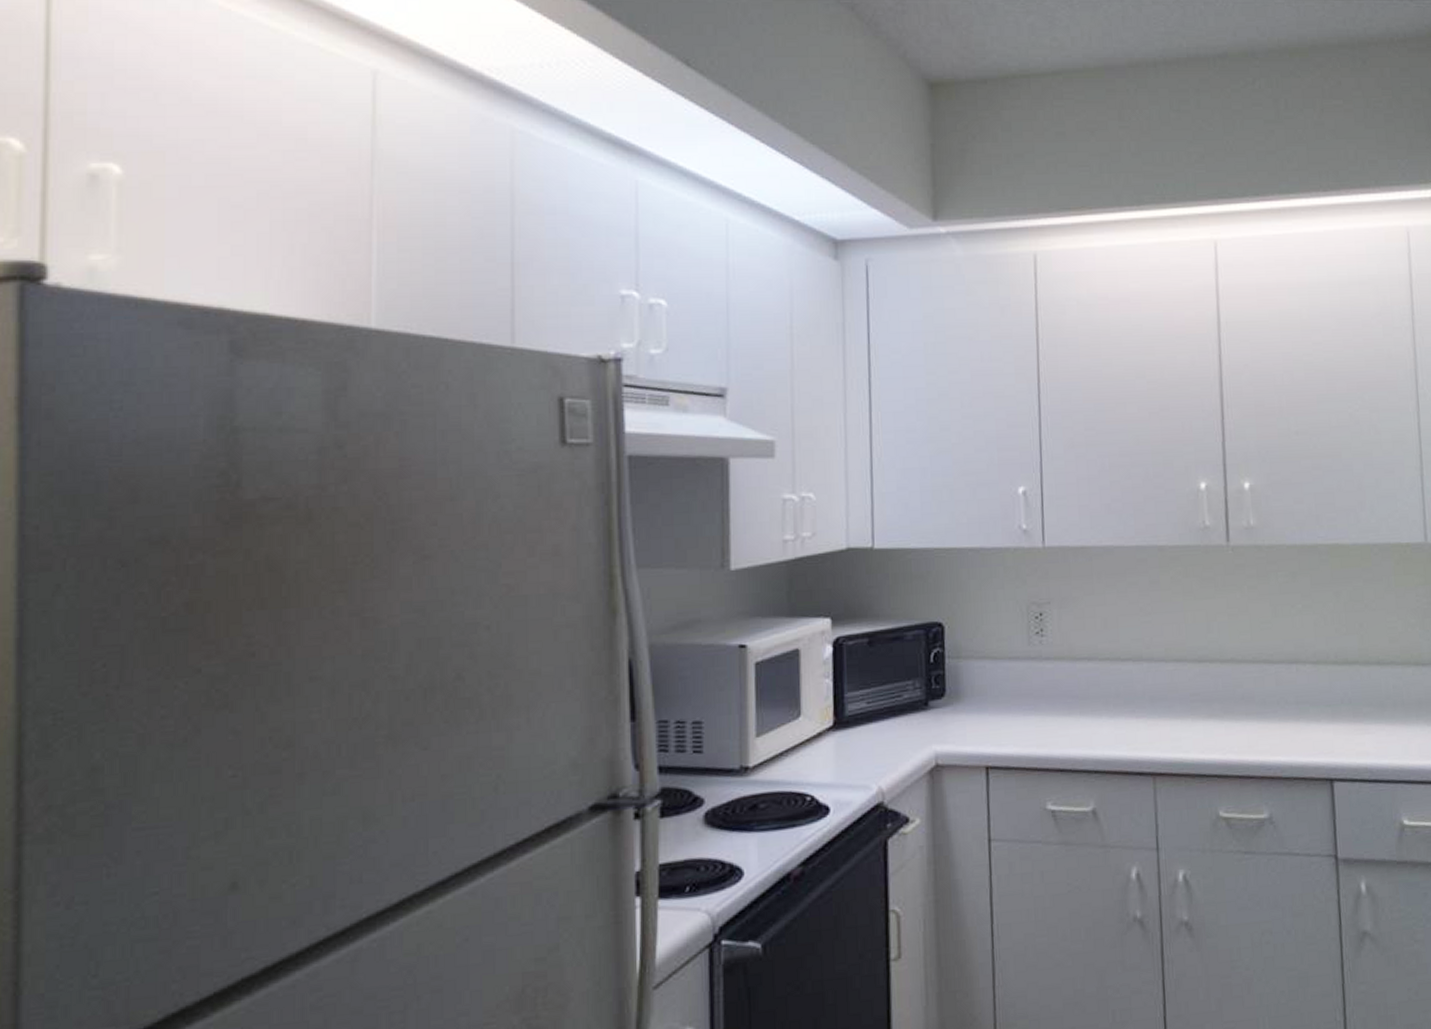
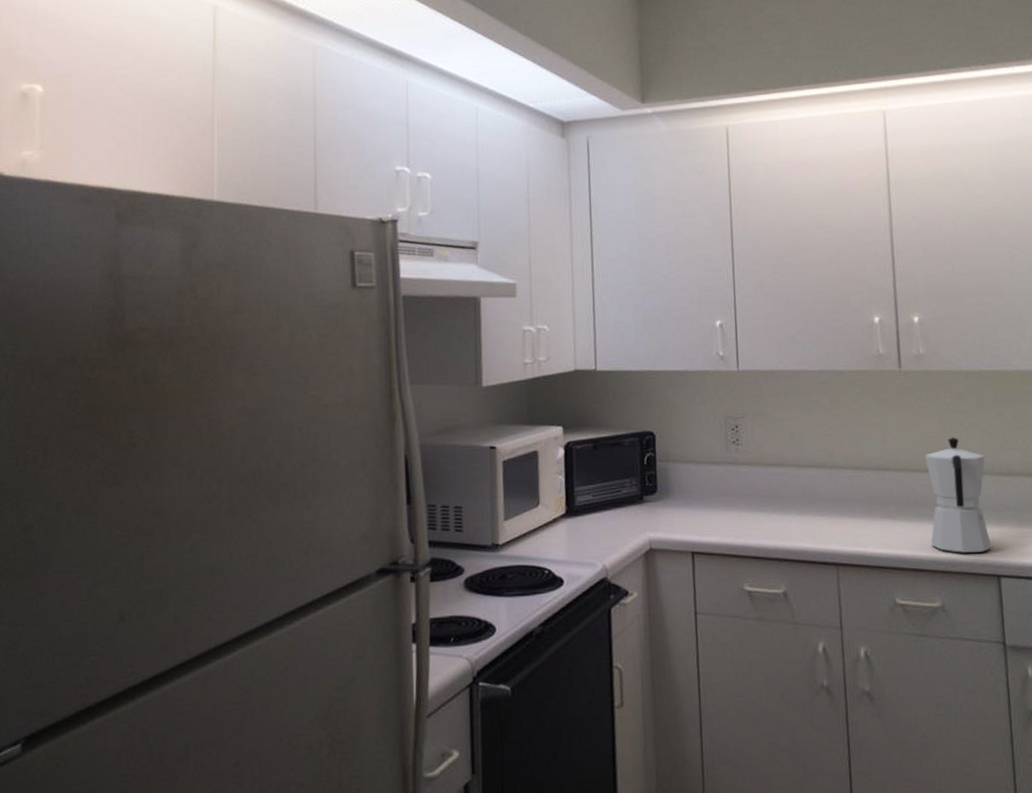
moka pot: none [1254,621,1325,756] -> present [925,437,992,553]

